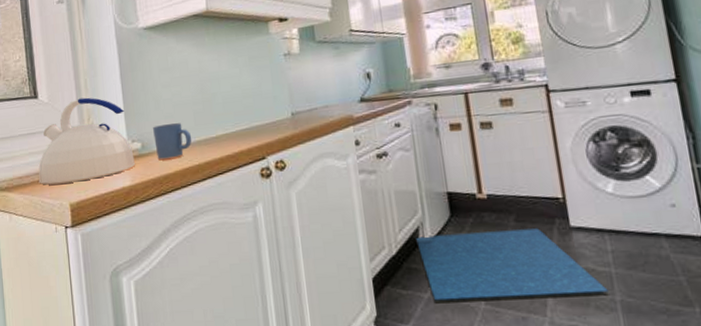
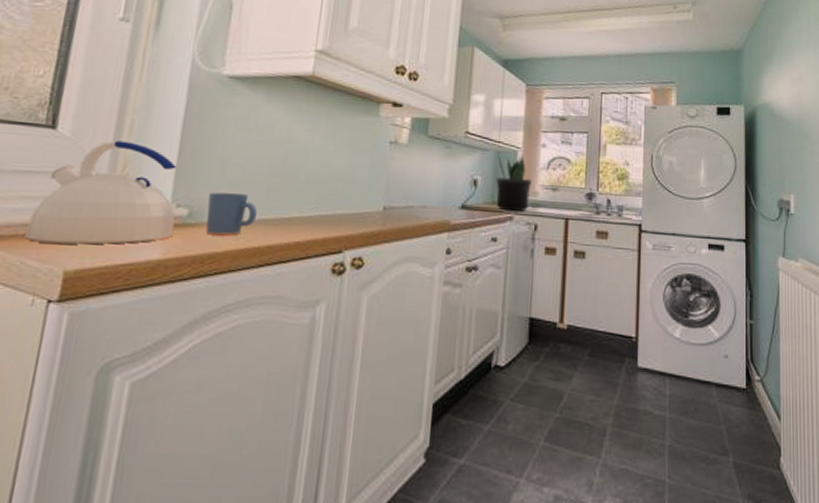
planter: none [384,40,425,96] -> present [496,153,532,211]
bath mat: present [416,228,609,304] -> none [488,362,660,440]

